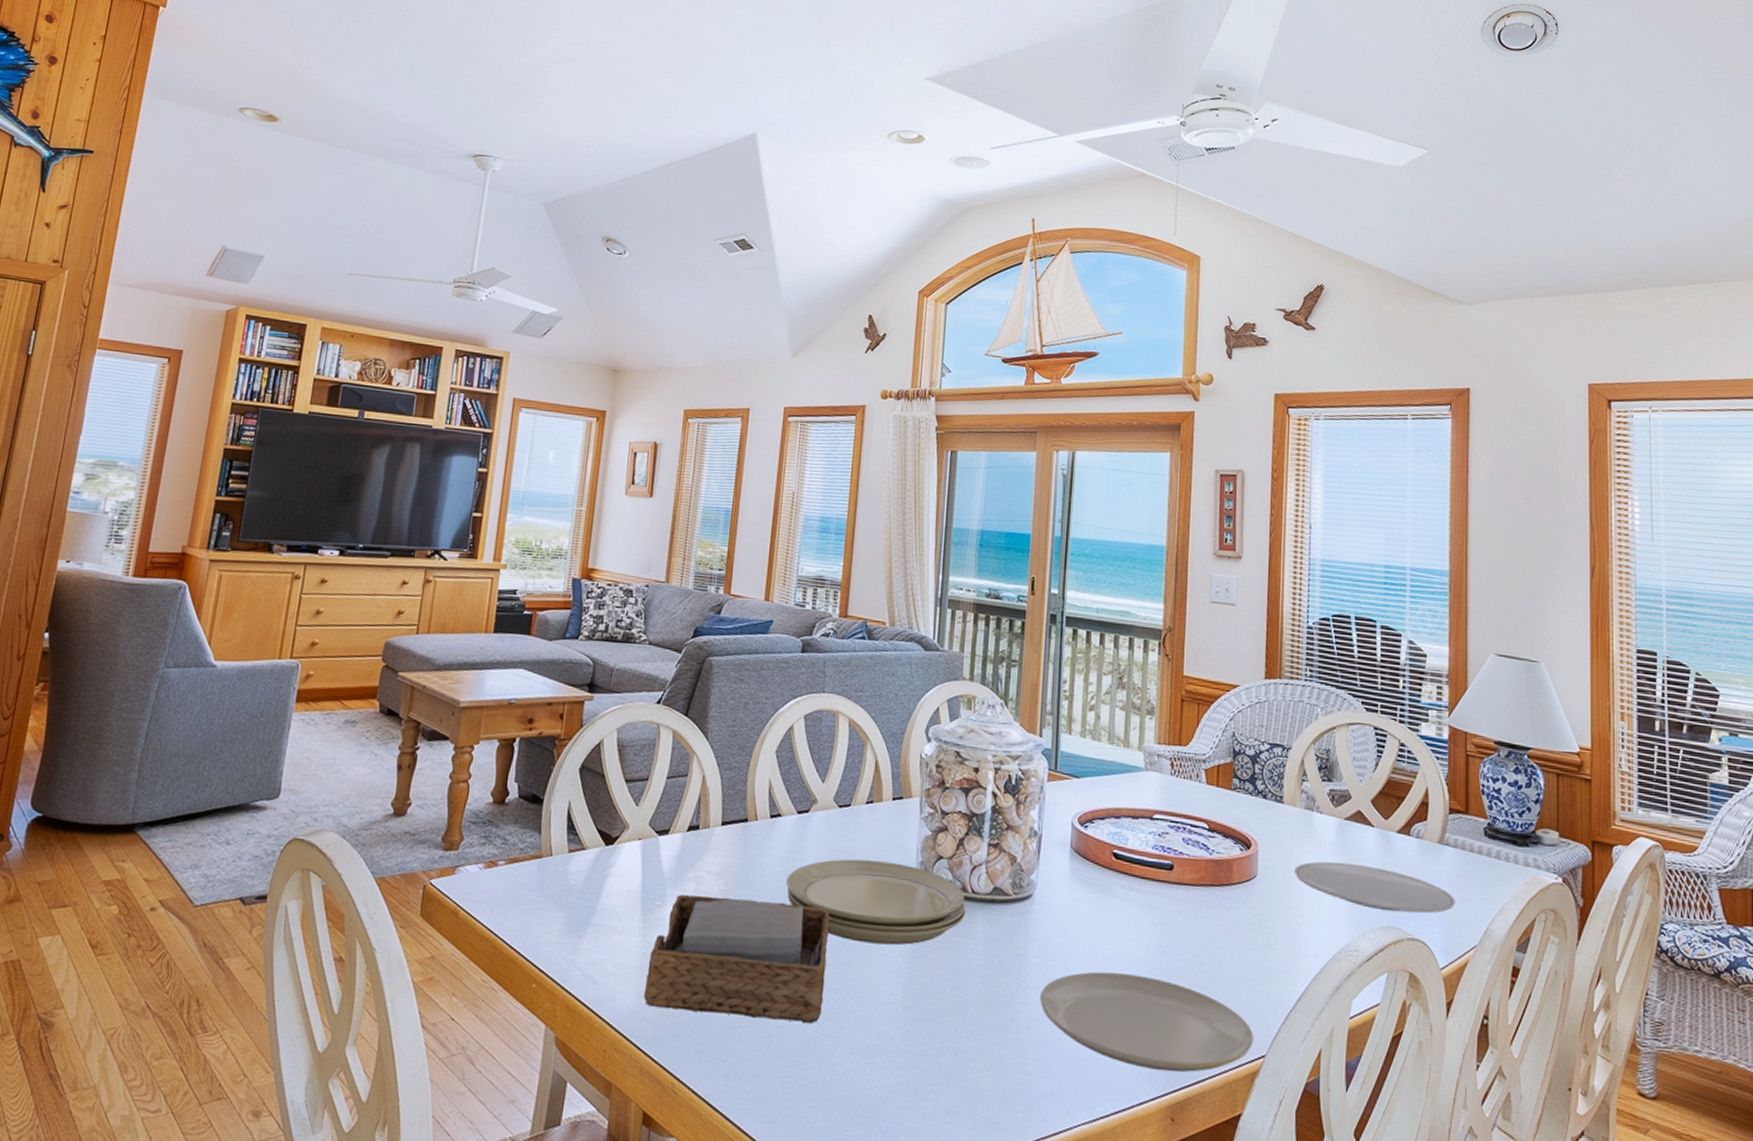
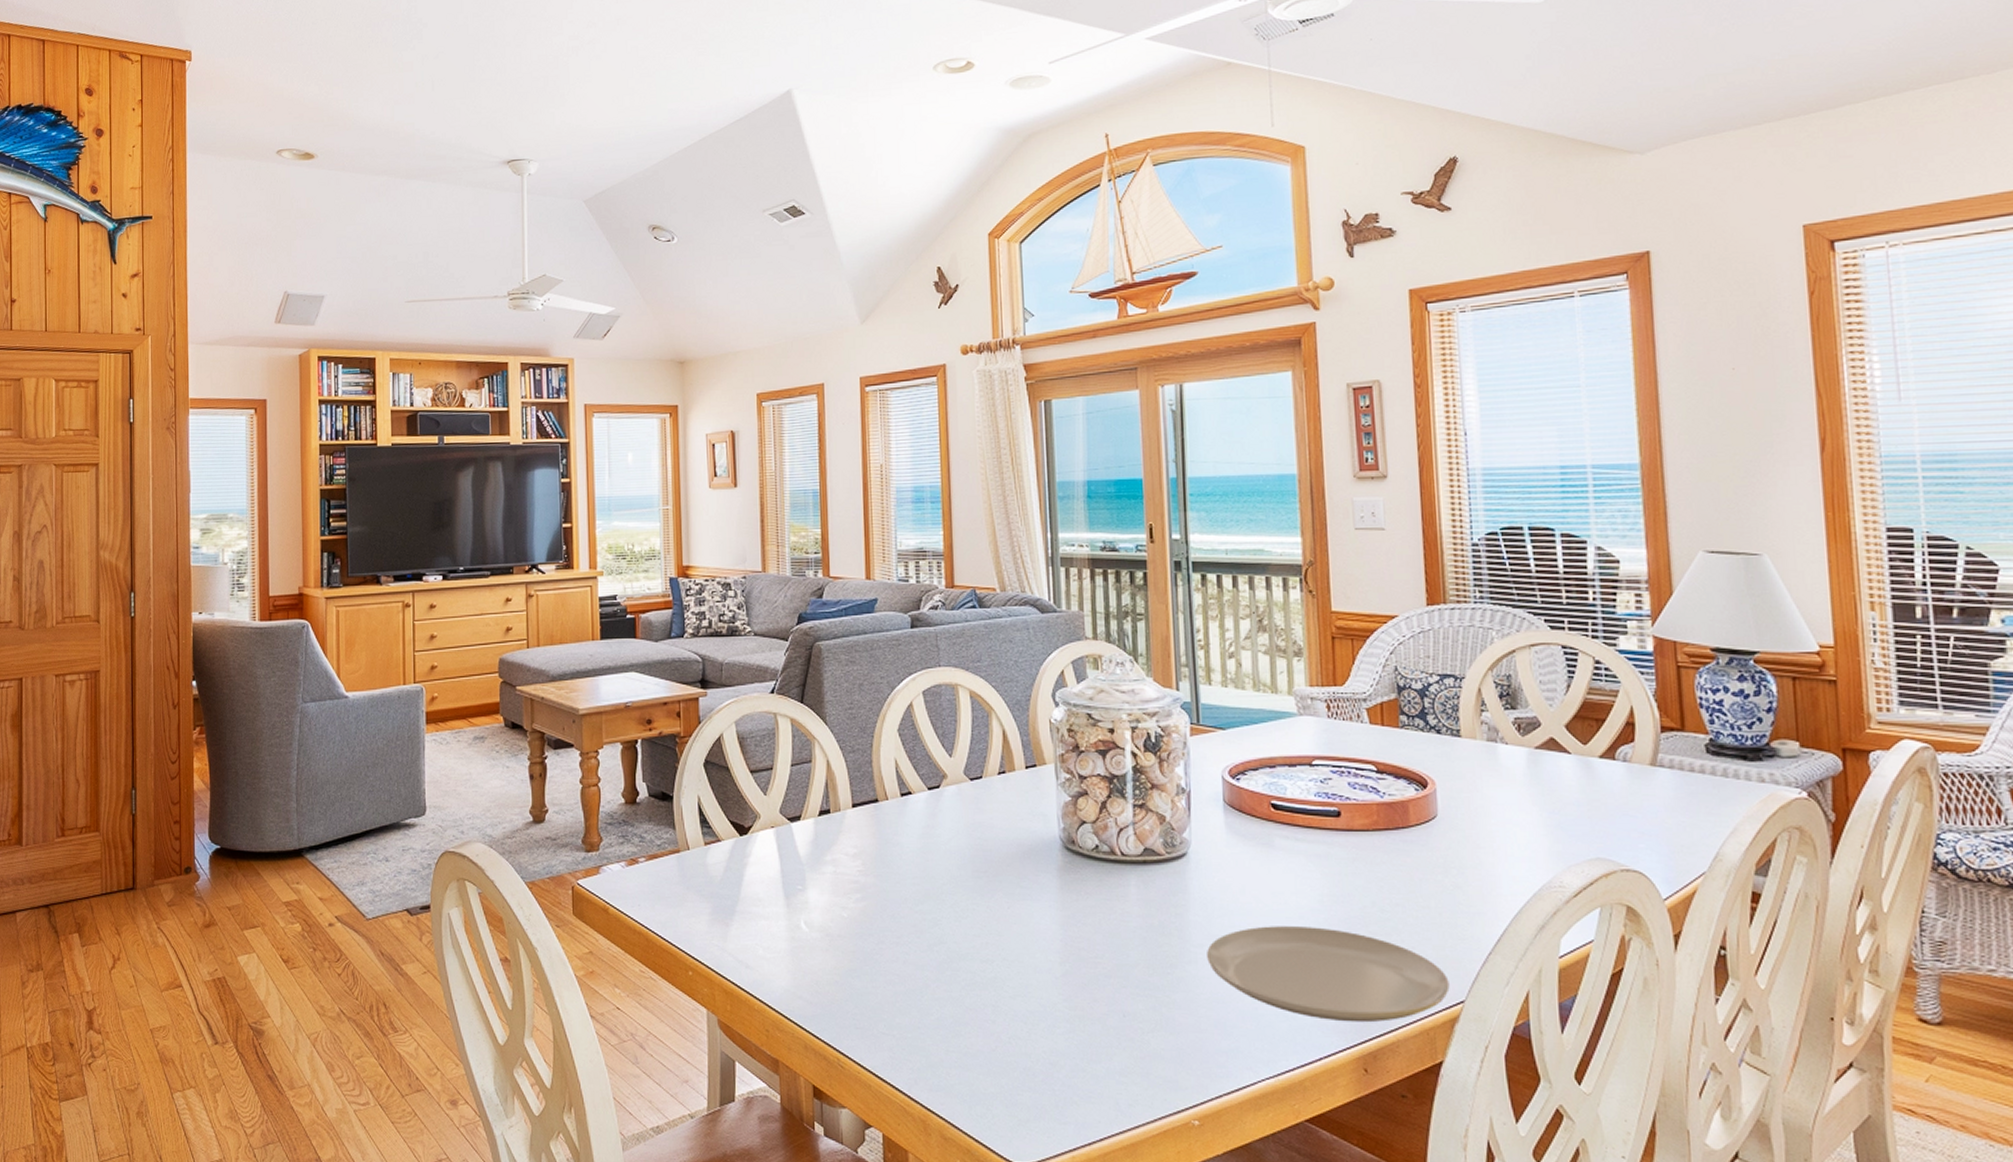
napkin holder: present [643,894,831,1024] -> none [797,877,979,995]
plate: present [786,859,966,946] -> none [926,831,1117,913]
plate: present [1295,861,1455,913] -> none [1481,794,1676,841]

